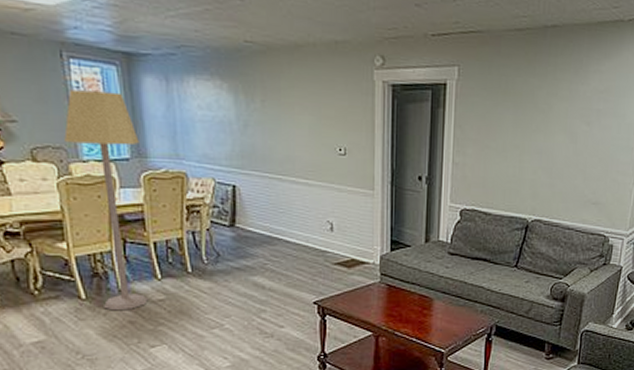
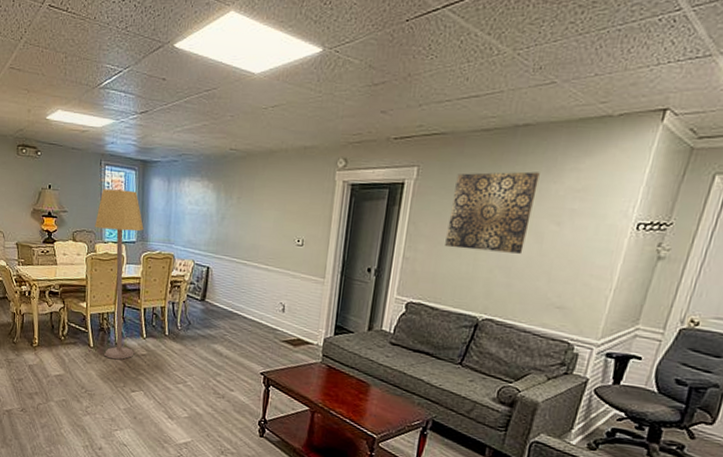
wall art: none [492,73,569,154] -> present [445,171,540,254]

